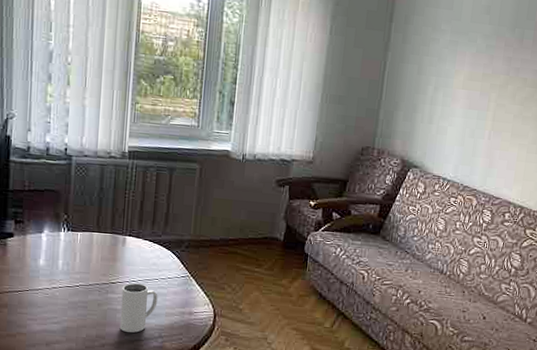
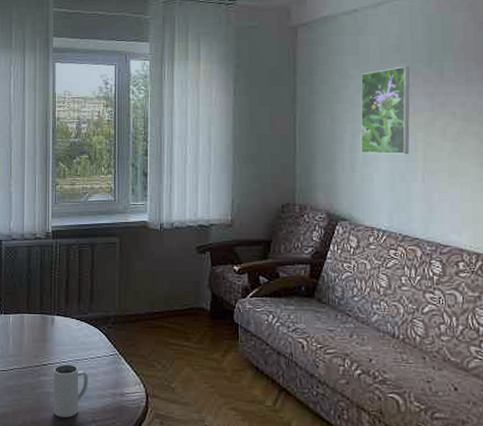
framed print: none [440,27,496,113] -> present [360,66,410,155]

